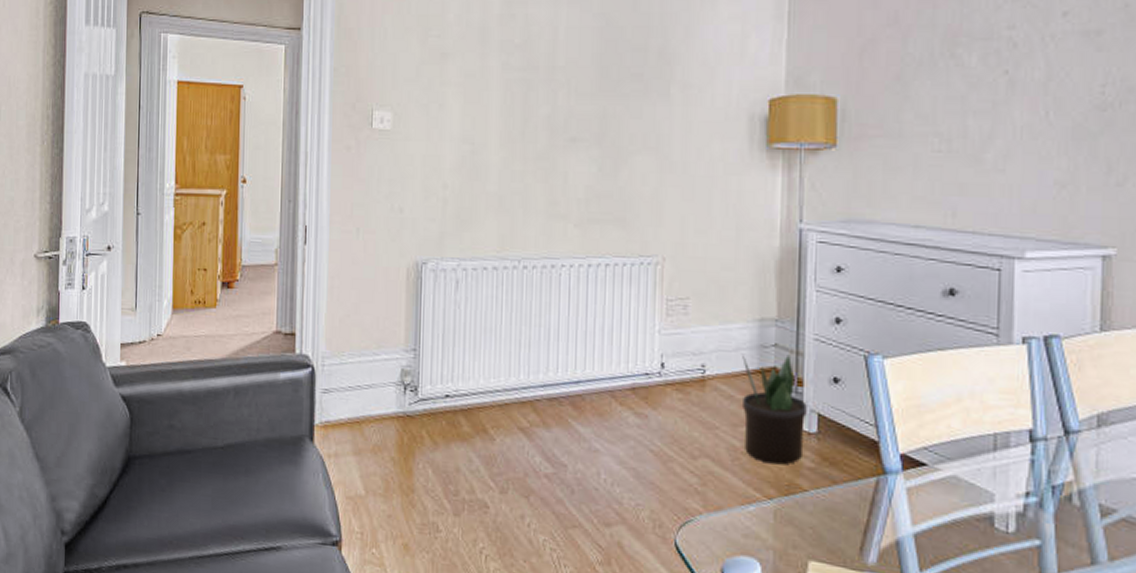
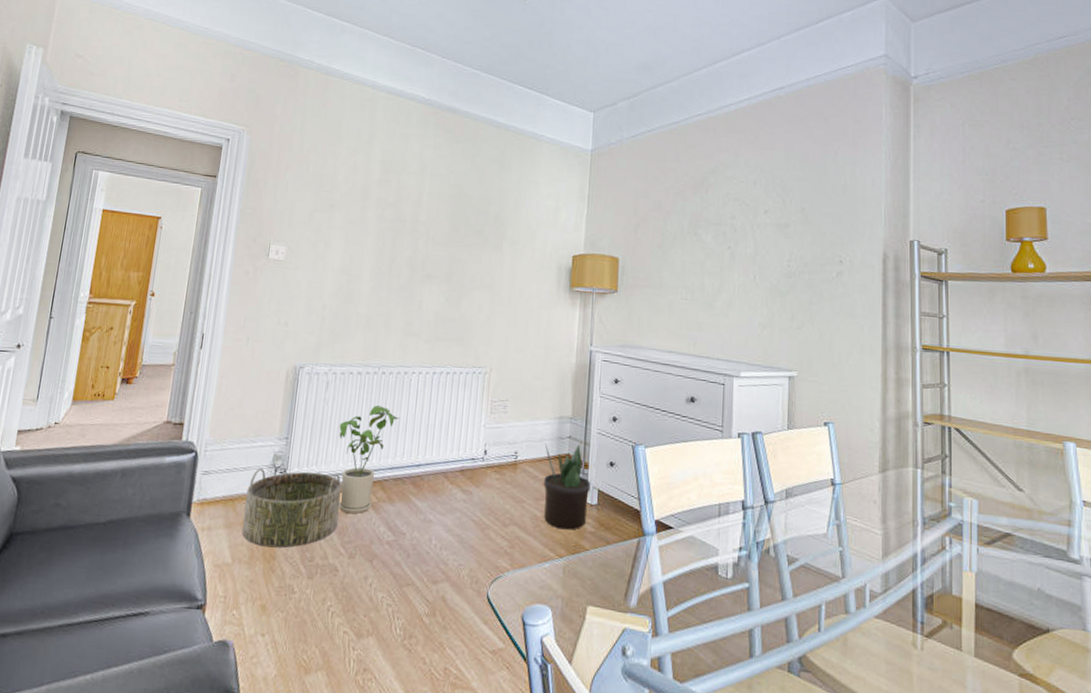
basket: none [373,385,485,479] -> present [242,467,342,548]
house plant: none [476,308,550,441] -> present [338,405,400,514]

